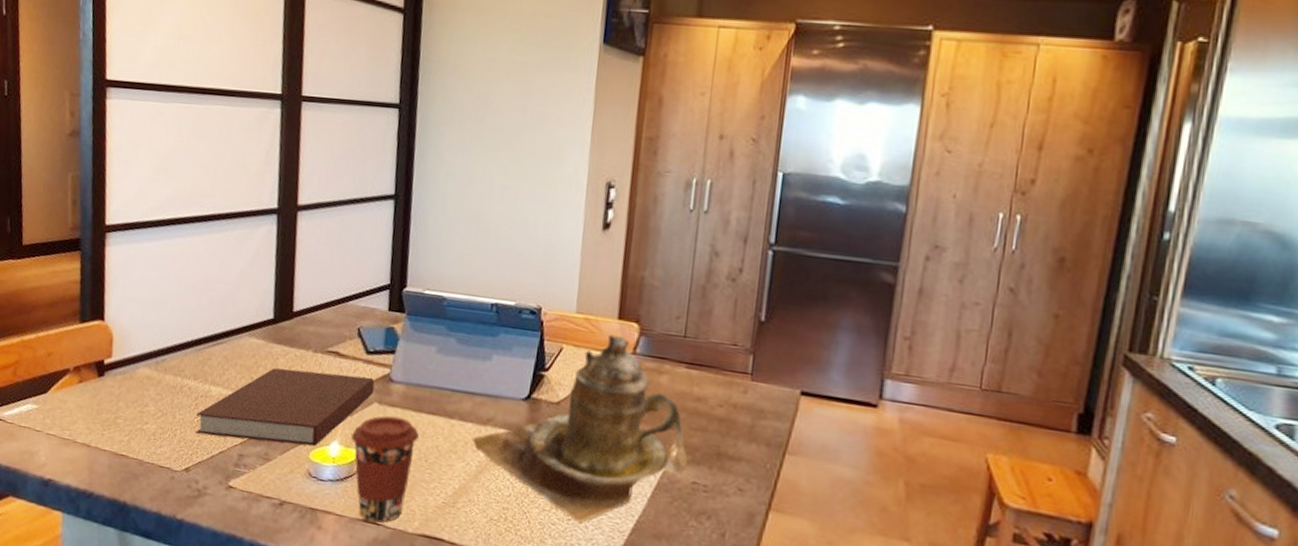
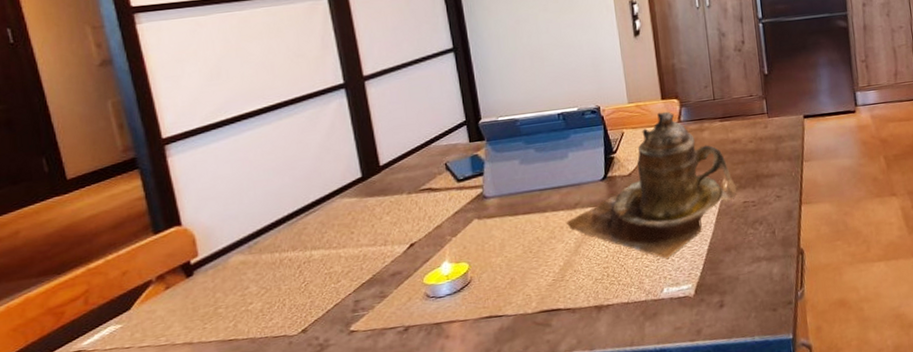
notebook: present [195,368,375,447] -> none [302,199,471,296]
coffee cup: present [351,415,419,523] -> none [459,224,520,317]

